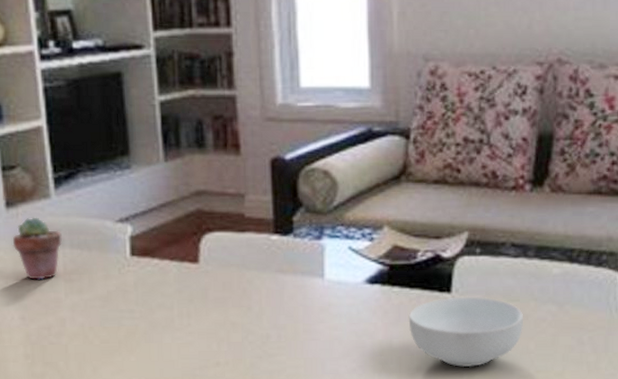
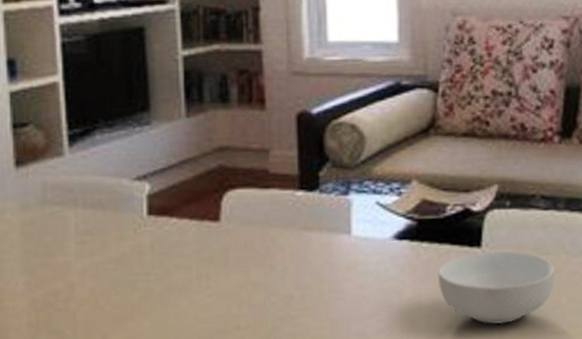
potted succulent: present [12,217,62,280] -> none [20,176,74,242]

